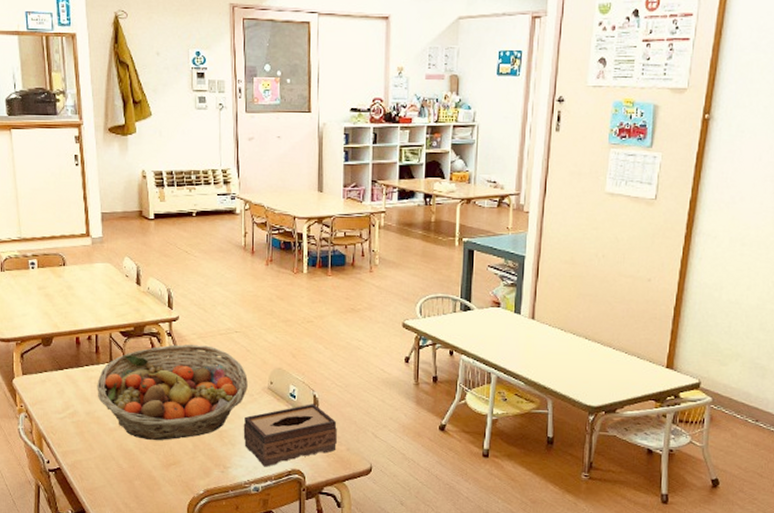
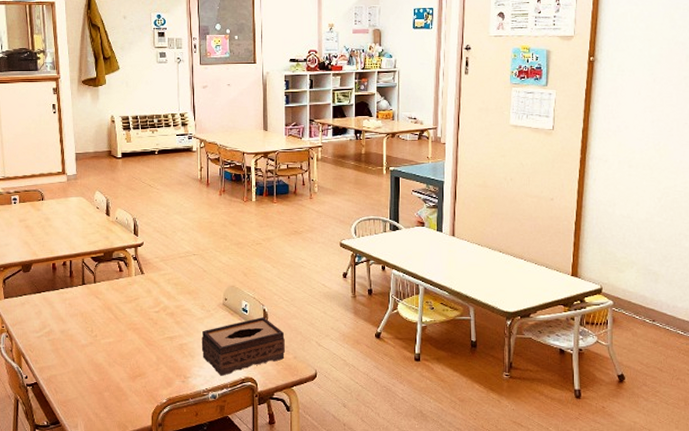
fruit basket: present [97,344,248,441] -> none [71,267,205,355]

